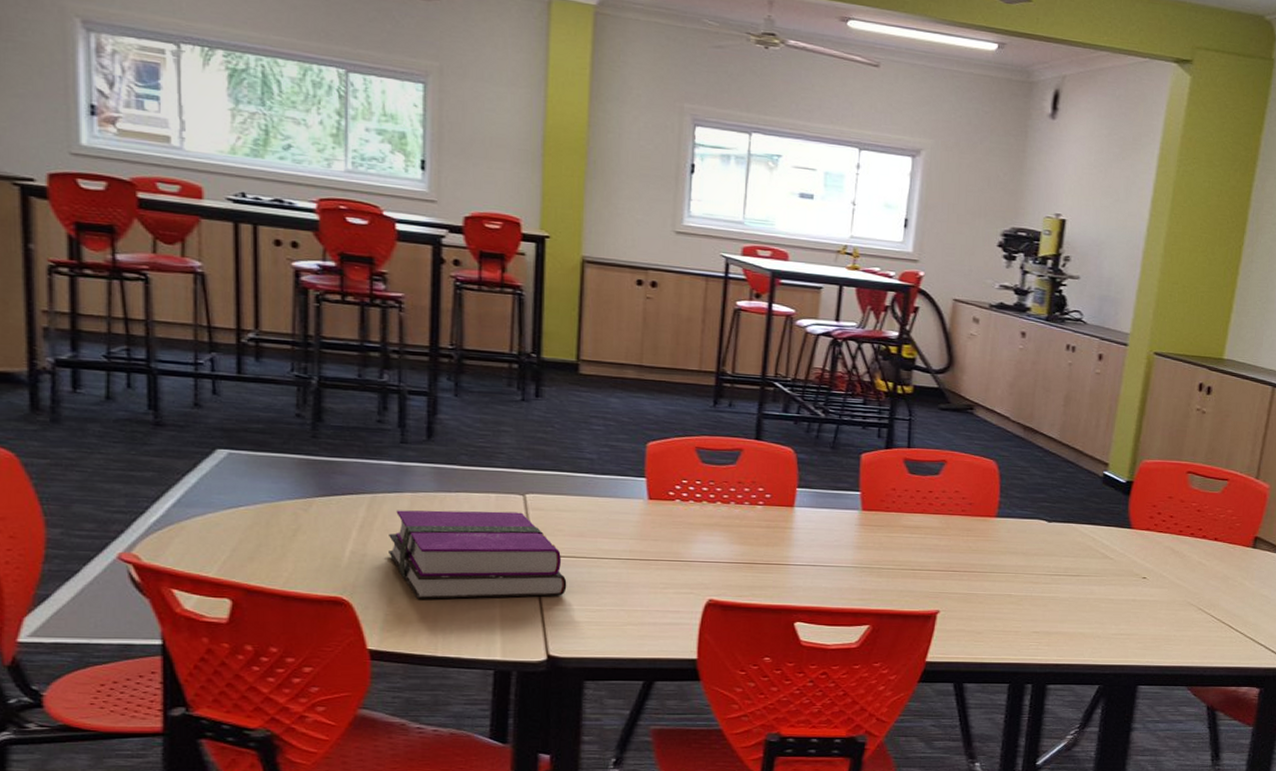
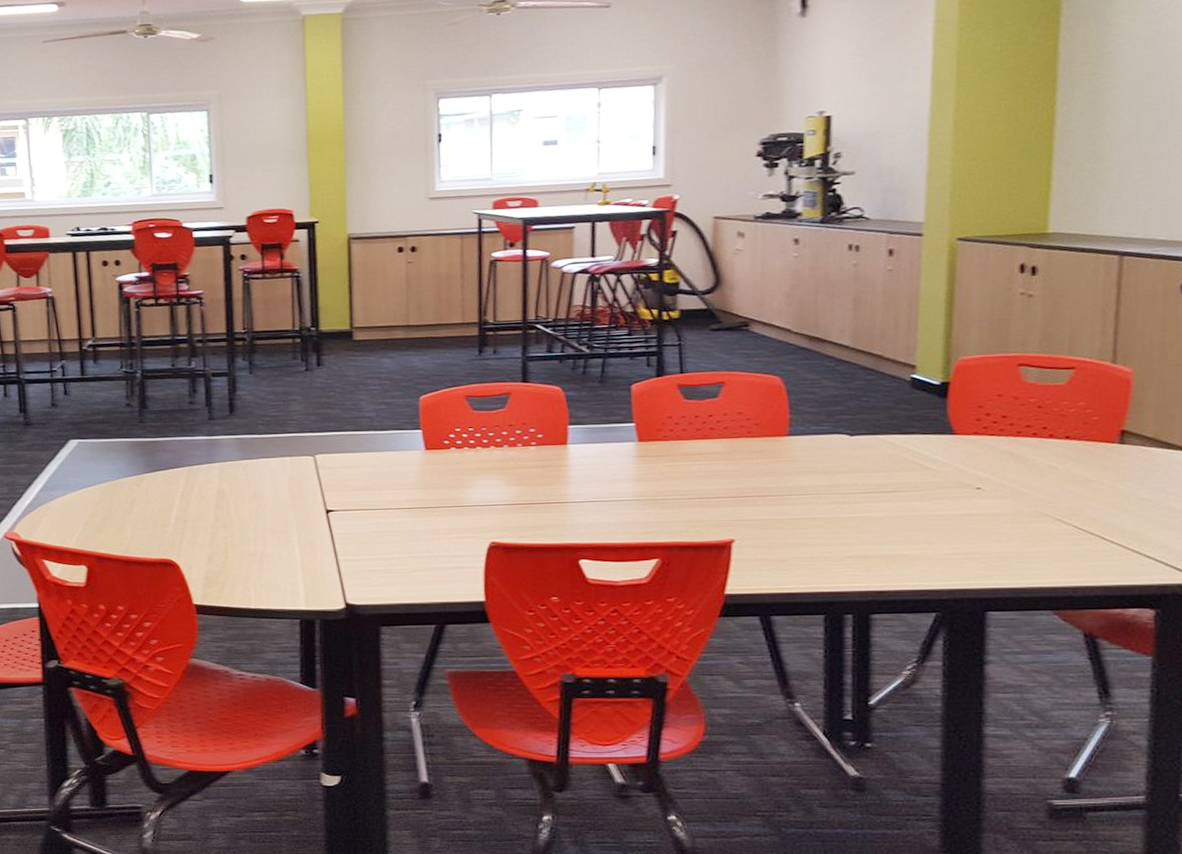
hardback book: present [389,510,567,599] -> none [204,472,358,557]

